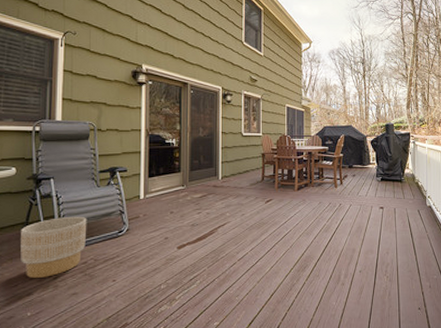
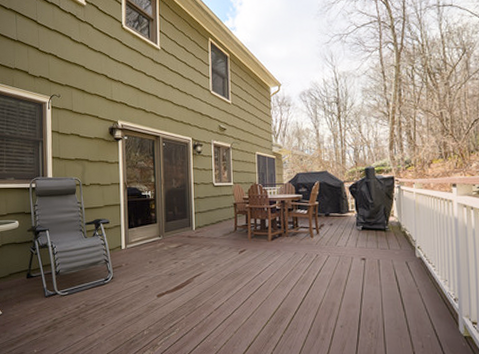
planter: present [21,216,87,279] -> none [25,264,78,320]

